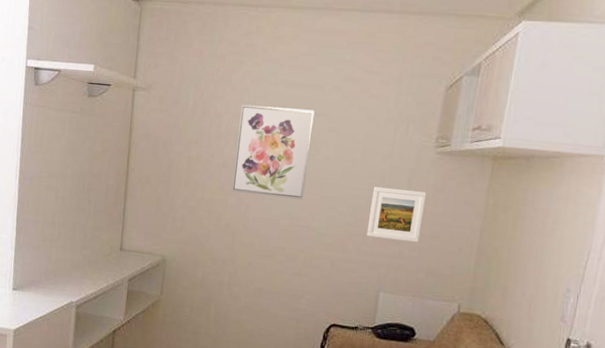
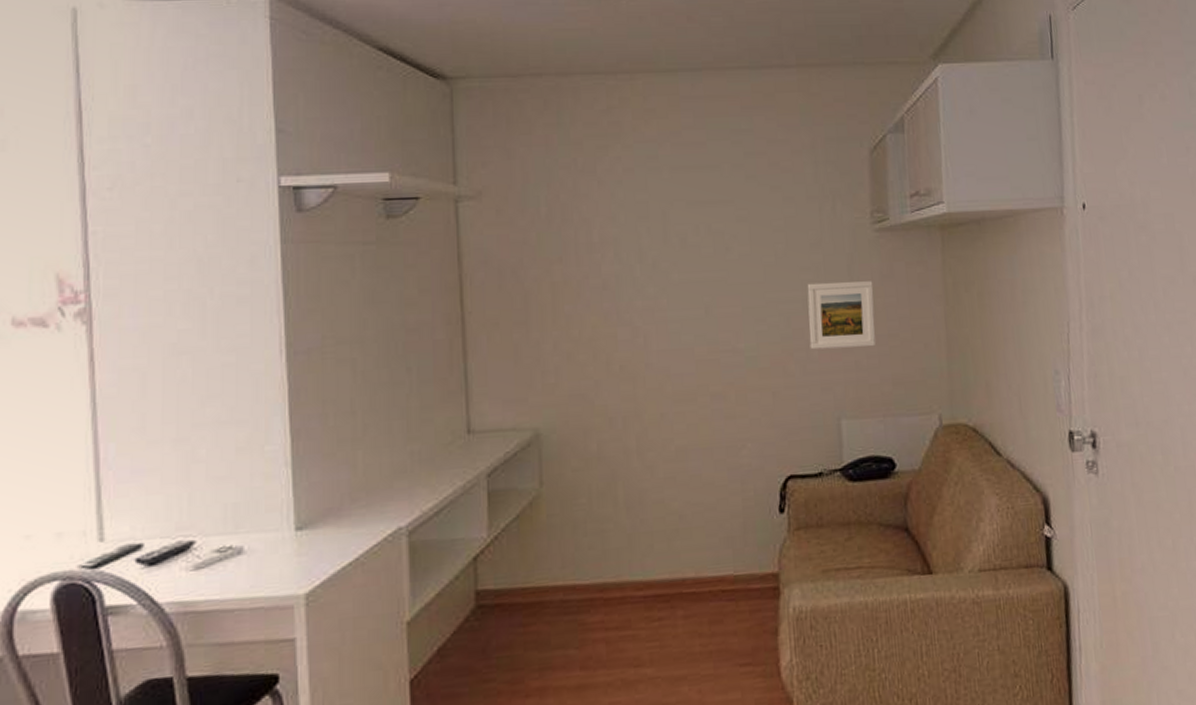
wall art: present [231,104,315,200] -> none [616,197,720,321]

